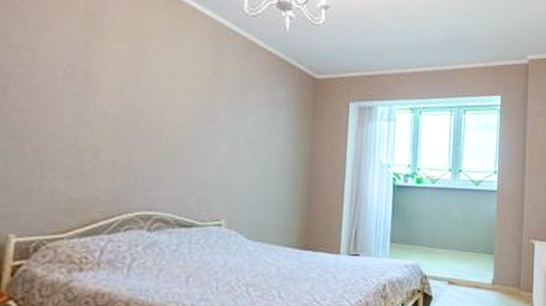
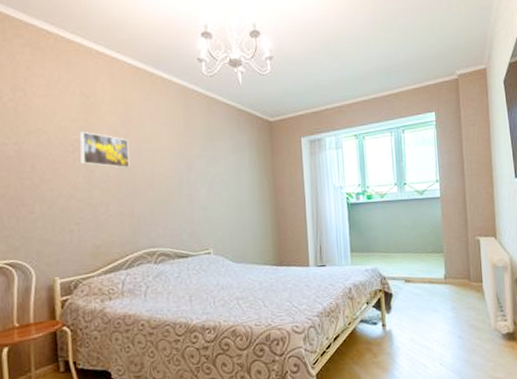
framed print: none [71,55,138,109] -> present [79,131,130,169]

